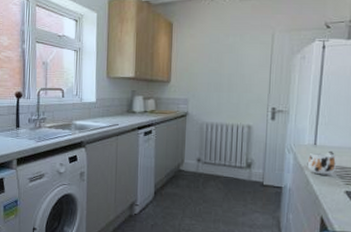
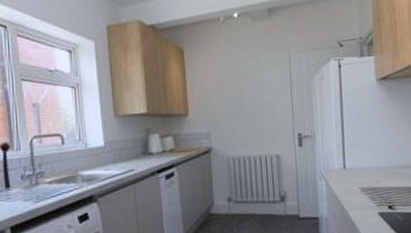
mug: present [307,150,336,175] -> none [339,172,367,199]

